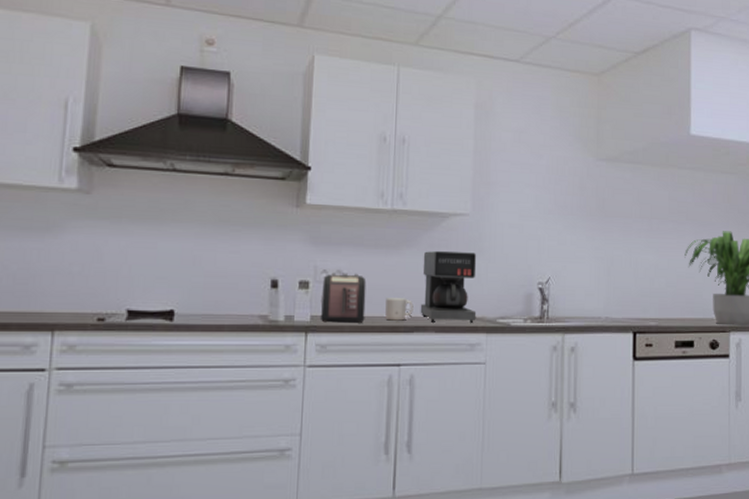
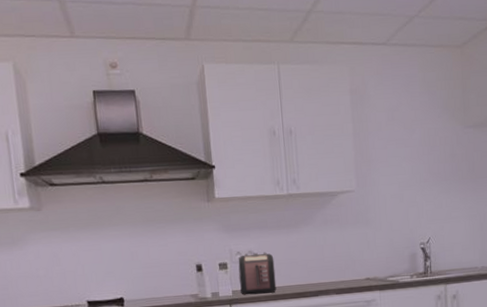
mug: present [385,298,414,321] -> none [292,268,316,288]
coffee maker: present [420,251,477,323] -> none [320,223,370,286]

